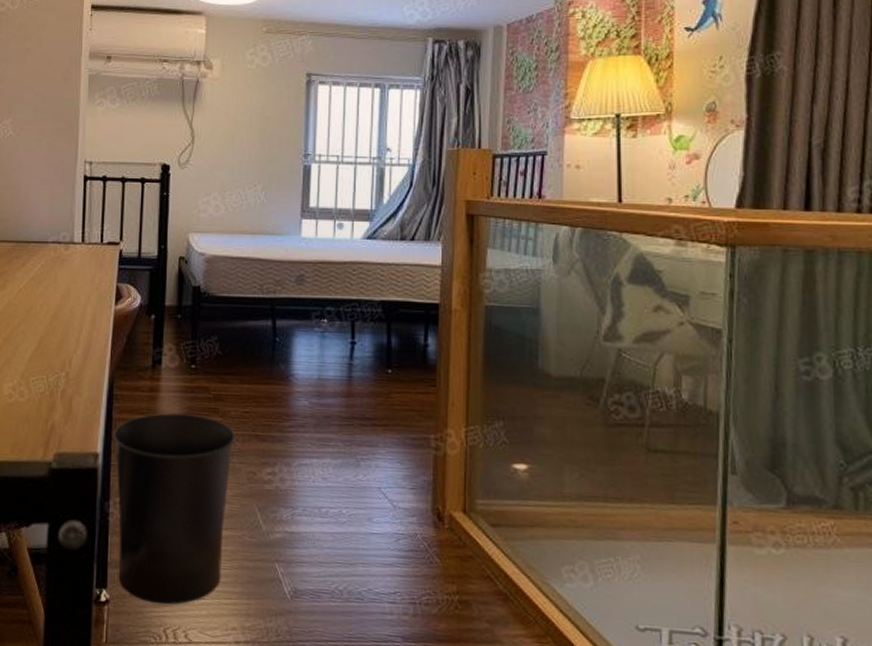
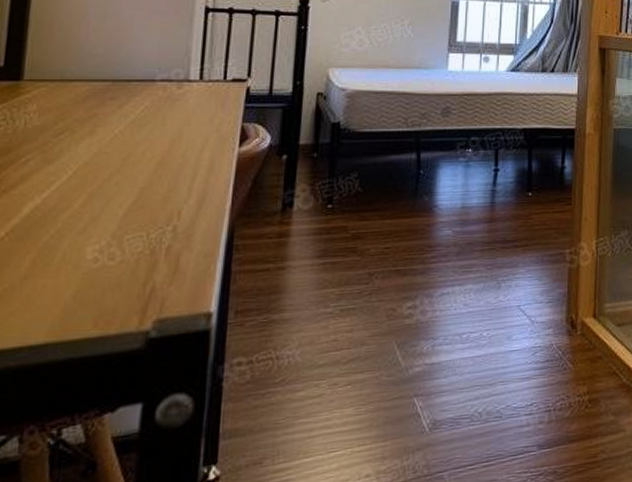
waste bin: present [113,413,235,605] -> none [231,257,375,469]

